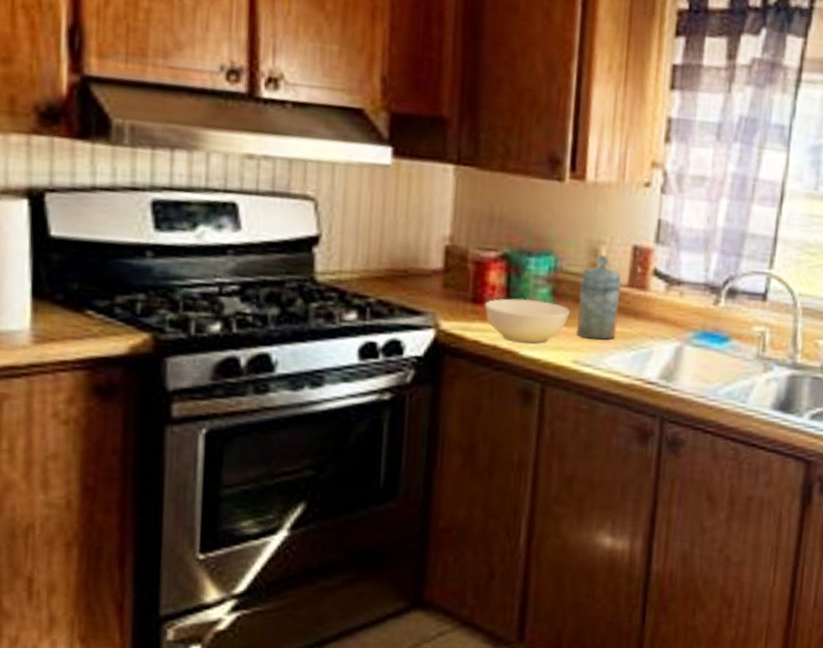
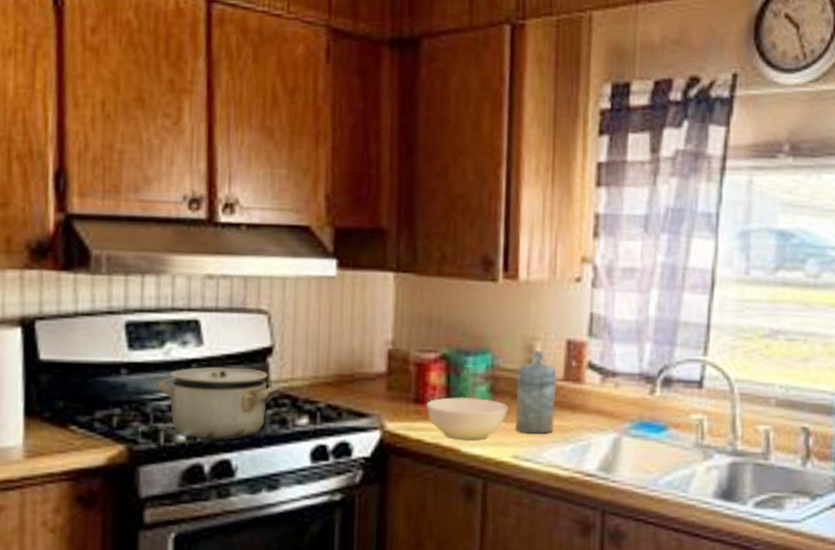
saucepan: none [188,254,328,333] -> present [157,367,281,441]

